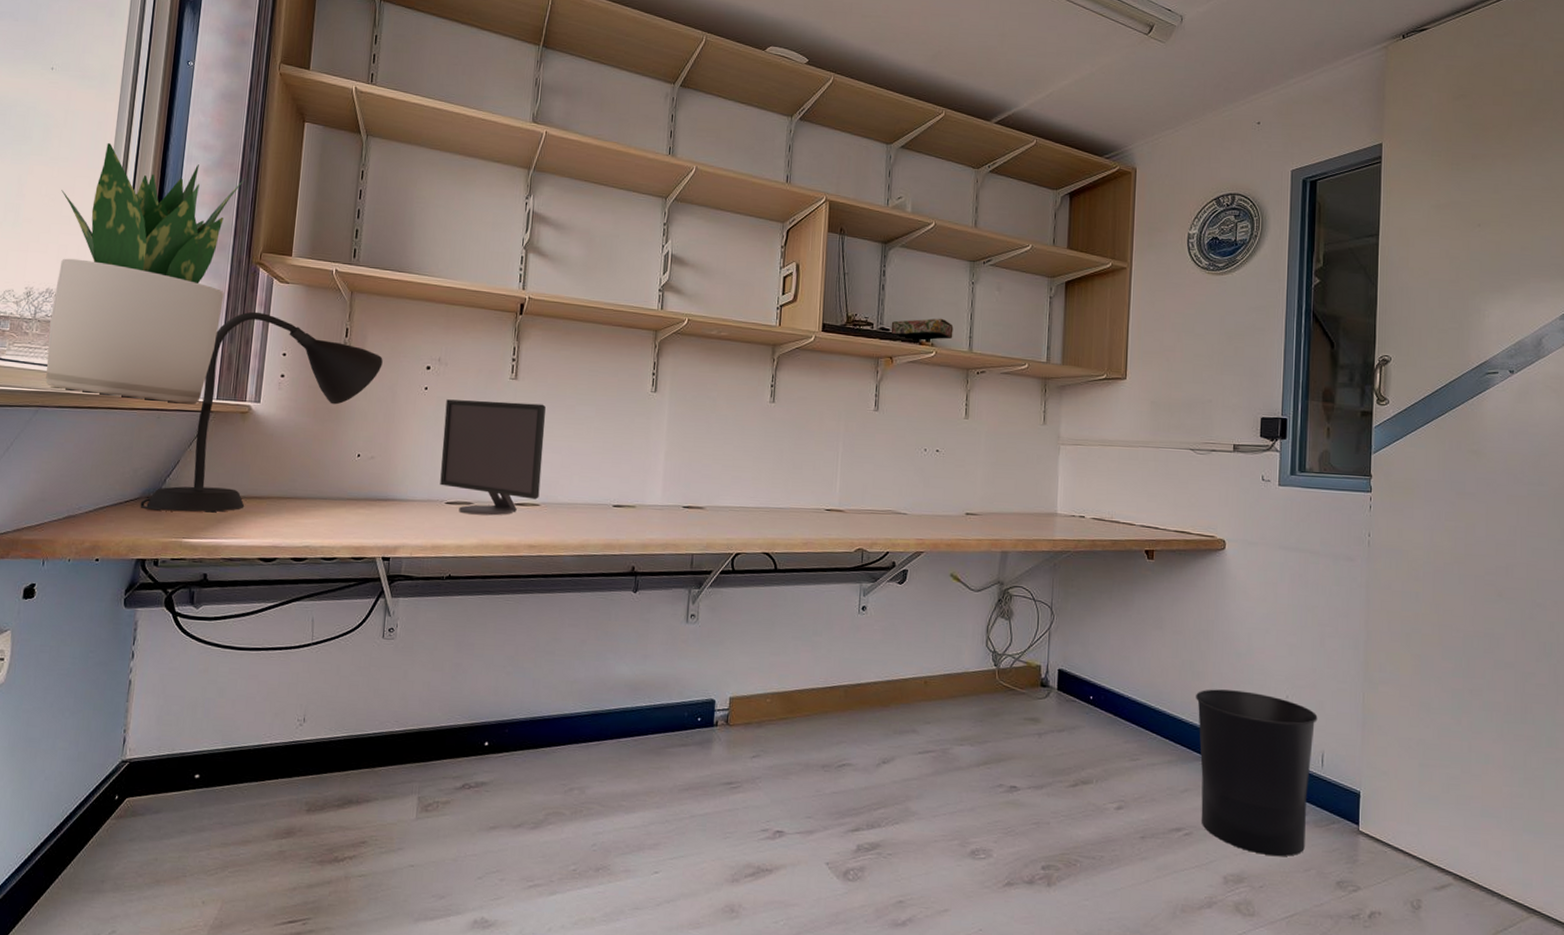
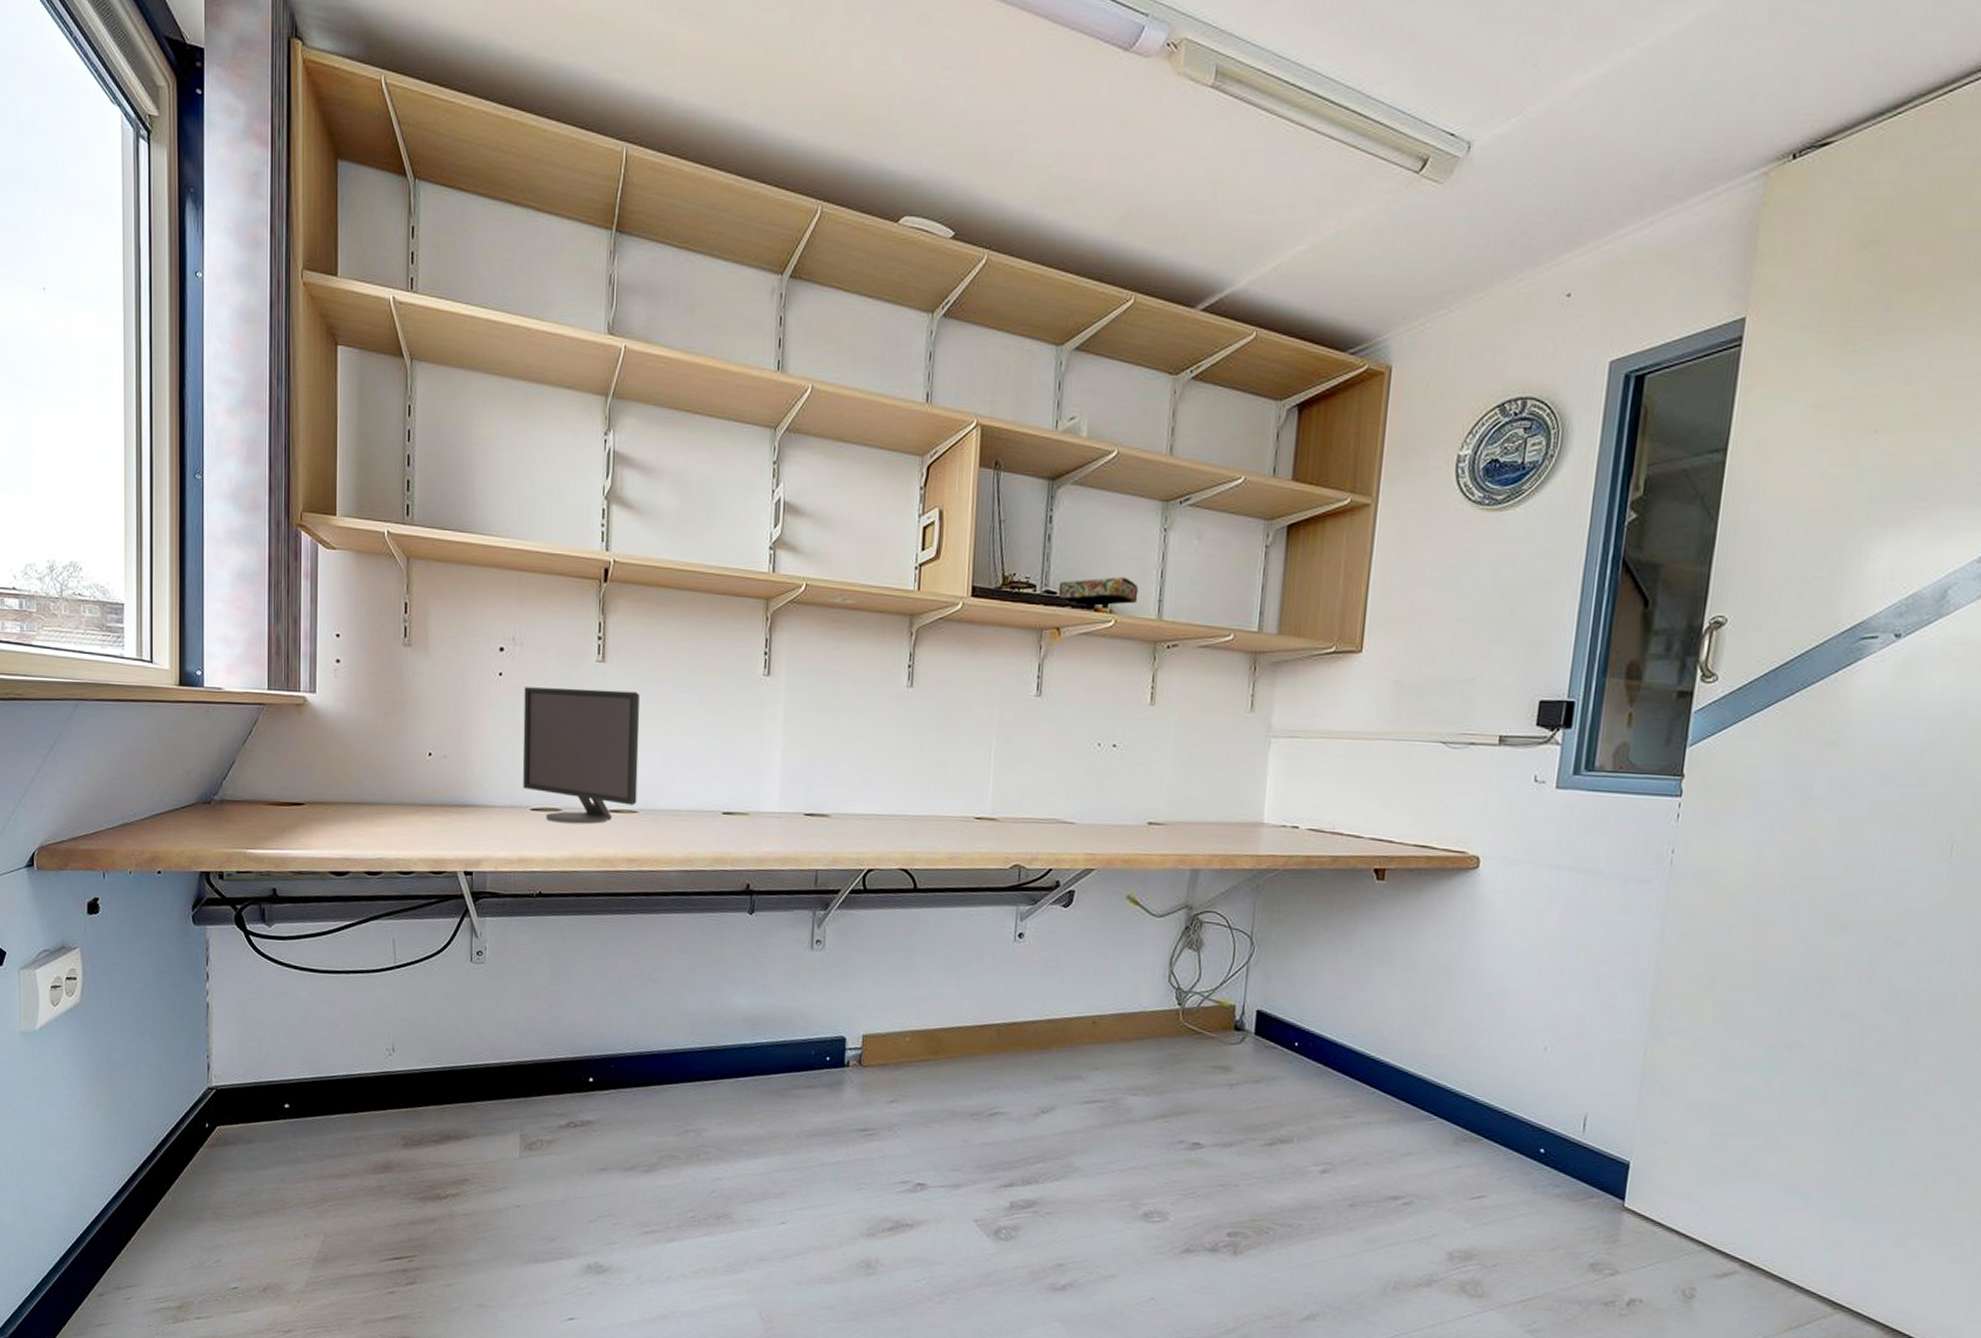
planter: present [45,143,245,404] -> none [72,381,275,696]
desk lamp: present [140,311,383,513] -> none [198,584,449,820]
waste bin: present [1196,689,1318,856] -> none [1424,1037,1583,1233]

